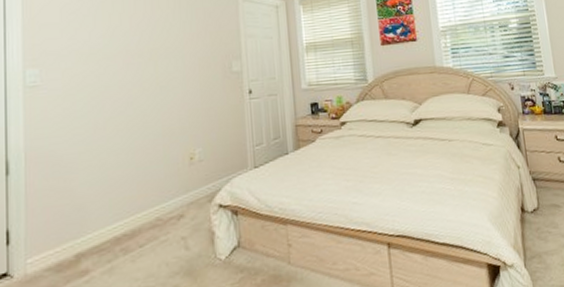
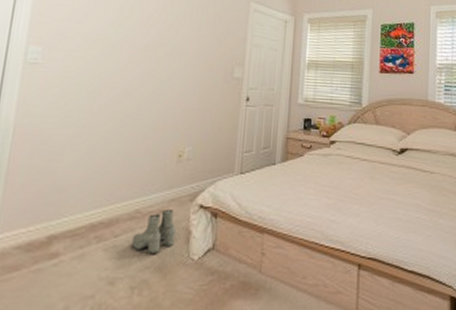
boots: none [157,212,200,259] -> present [131,208,177,253]

